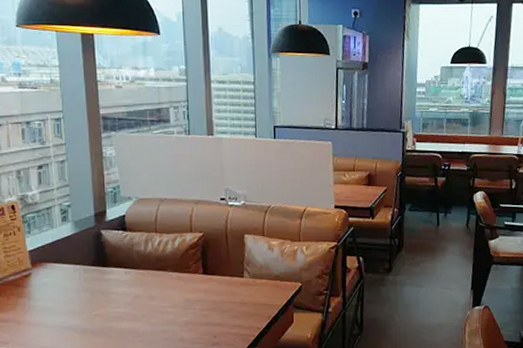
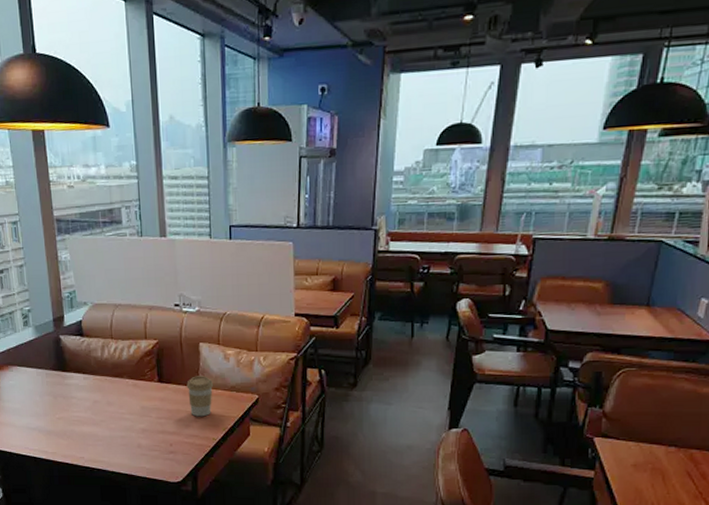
coffee cup: none [231,266,259,307] -> present [186,376,214,417]

